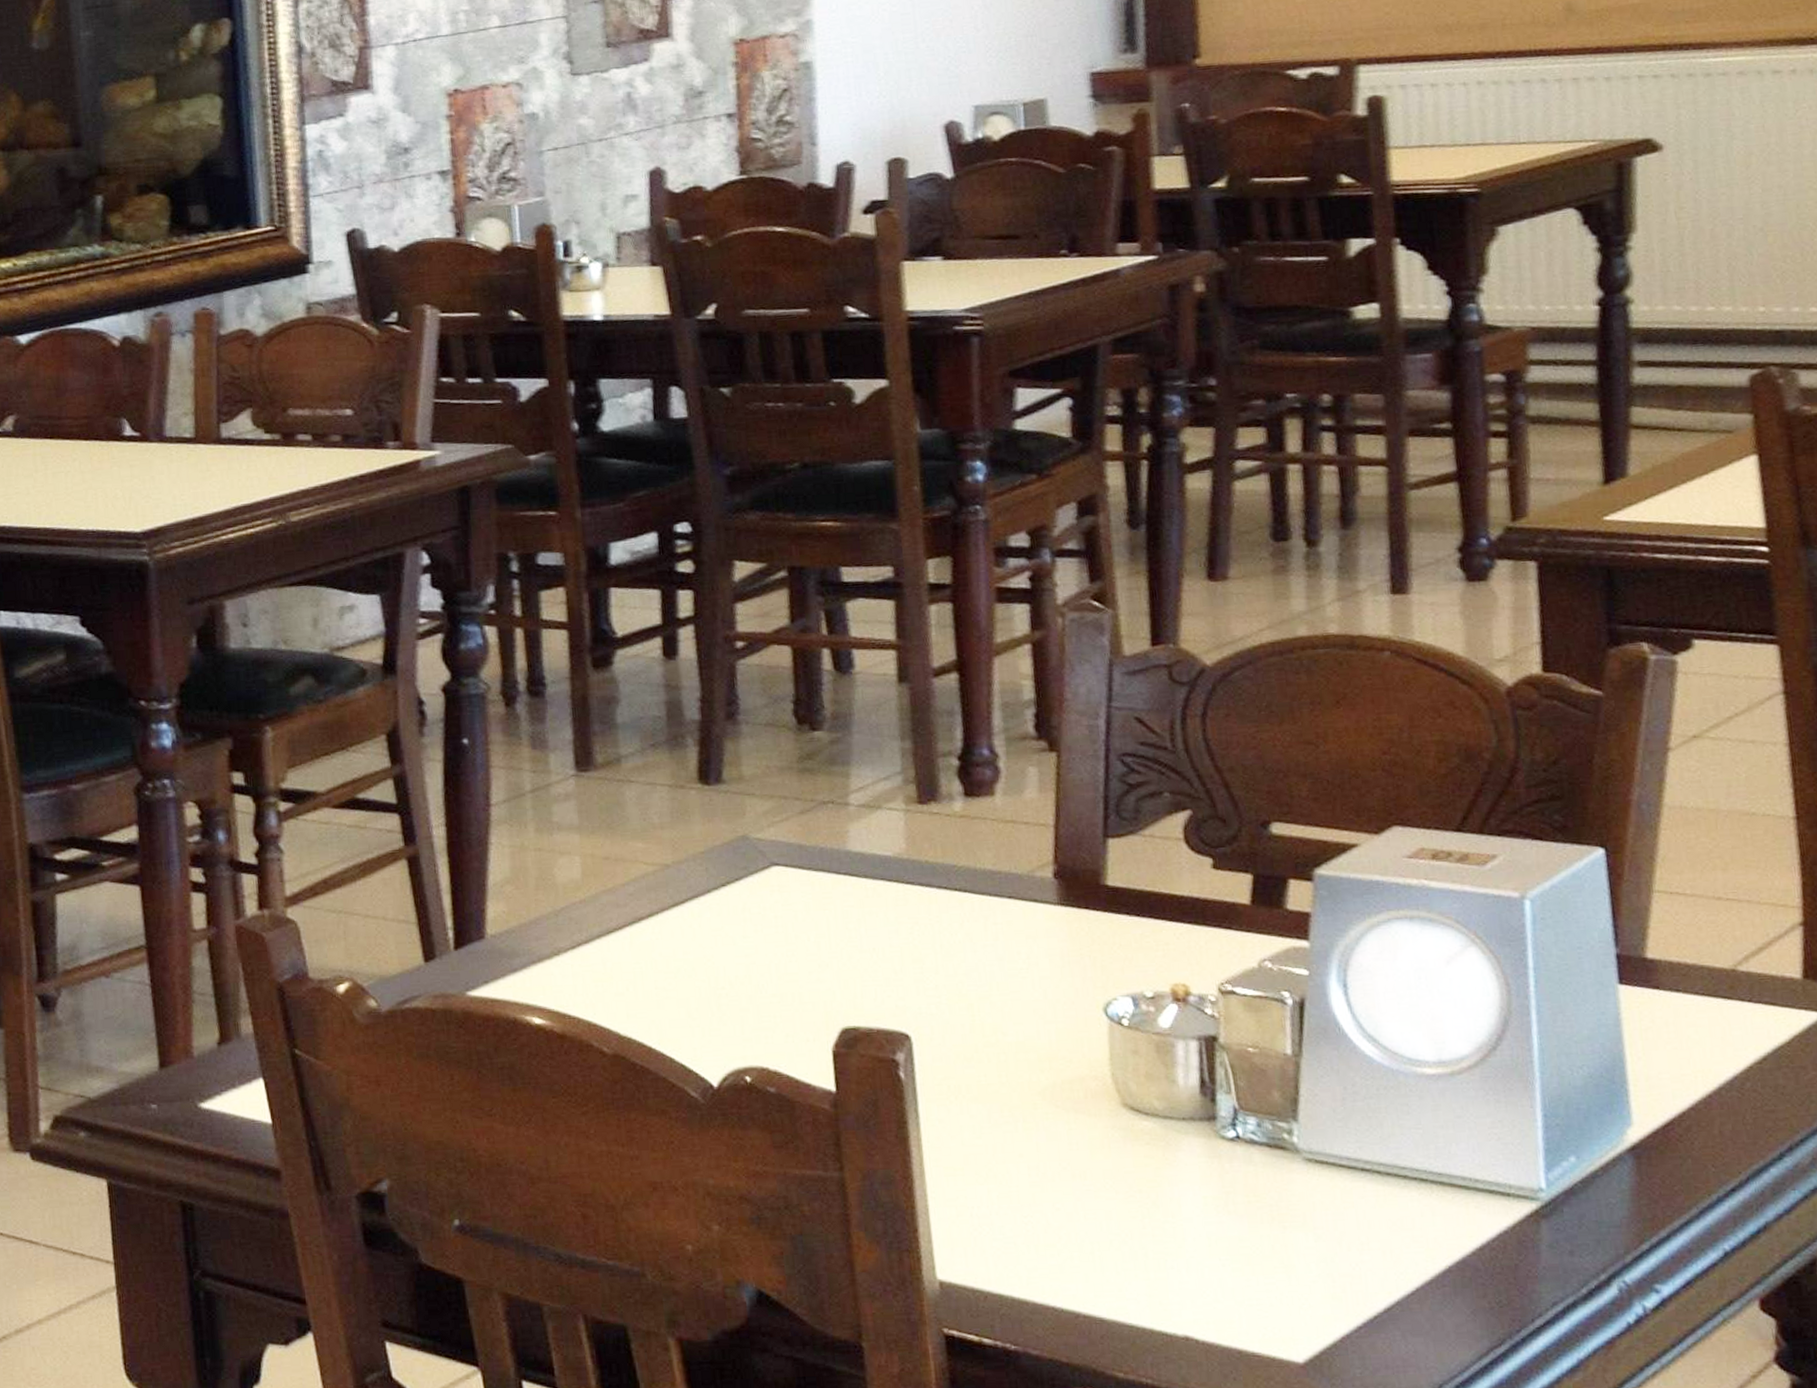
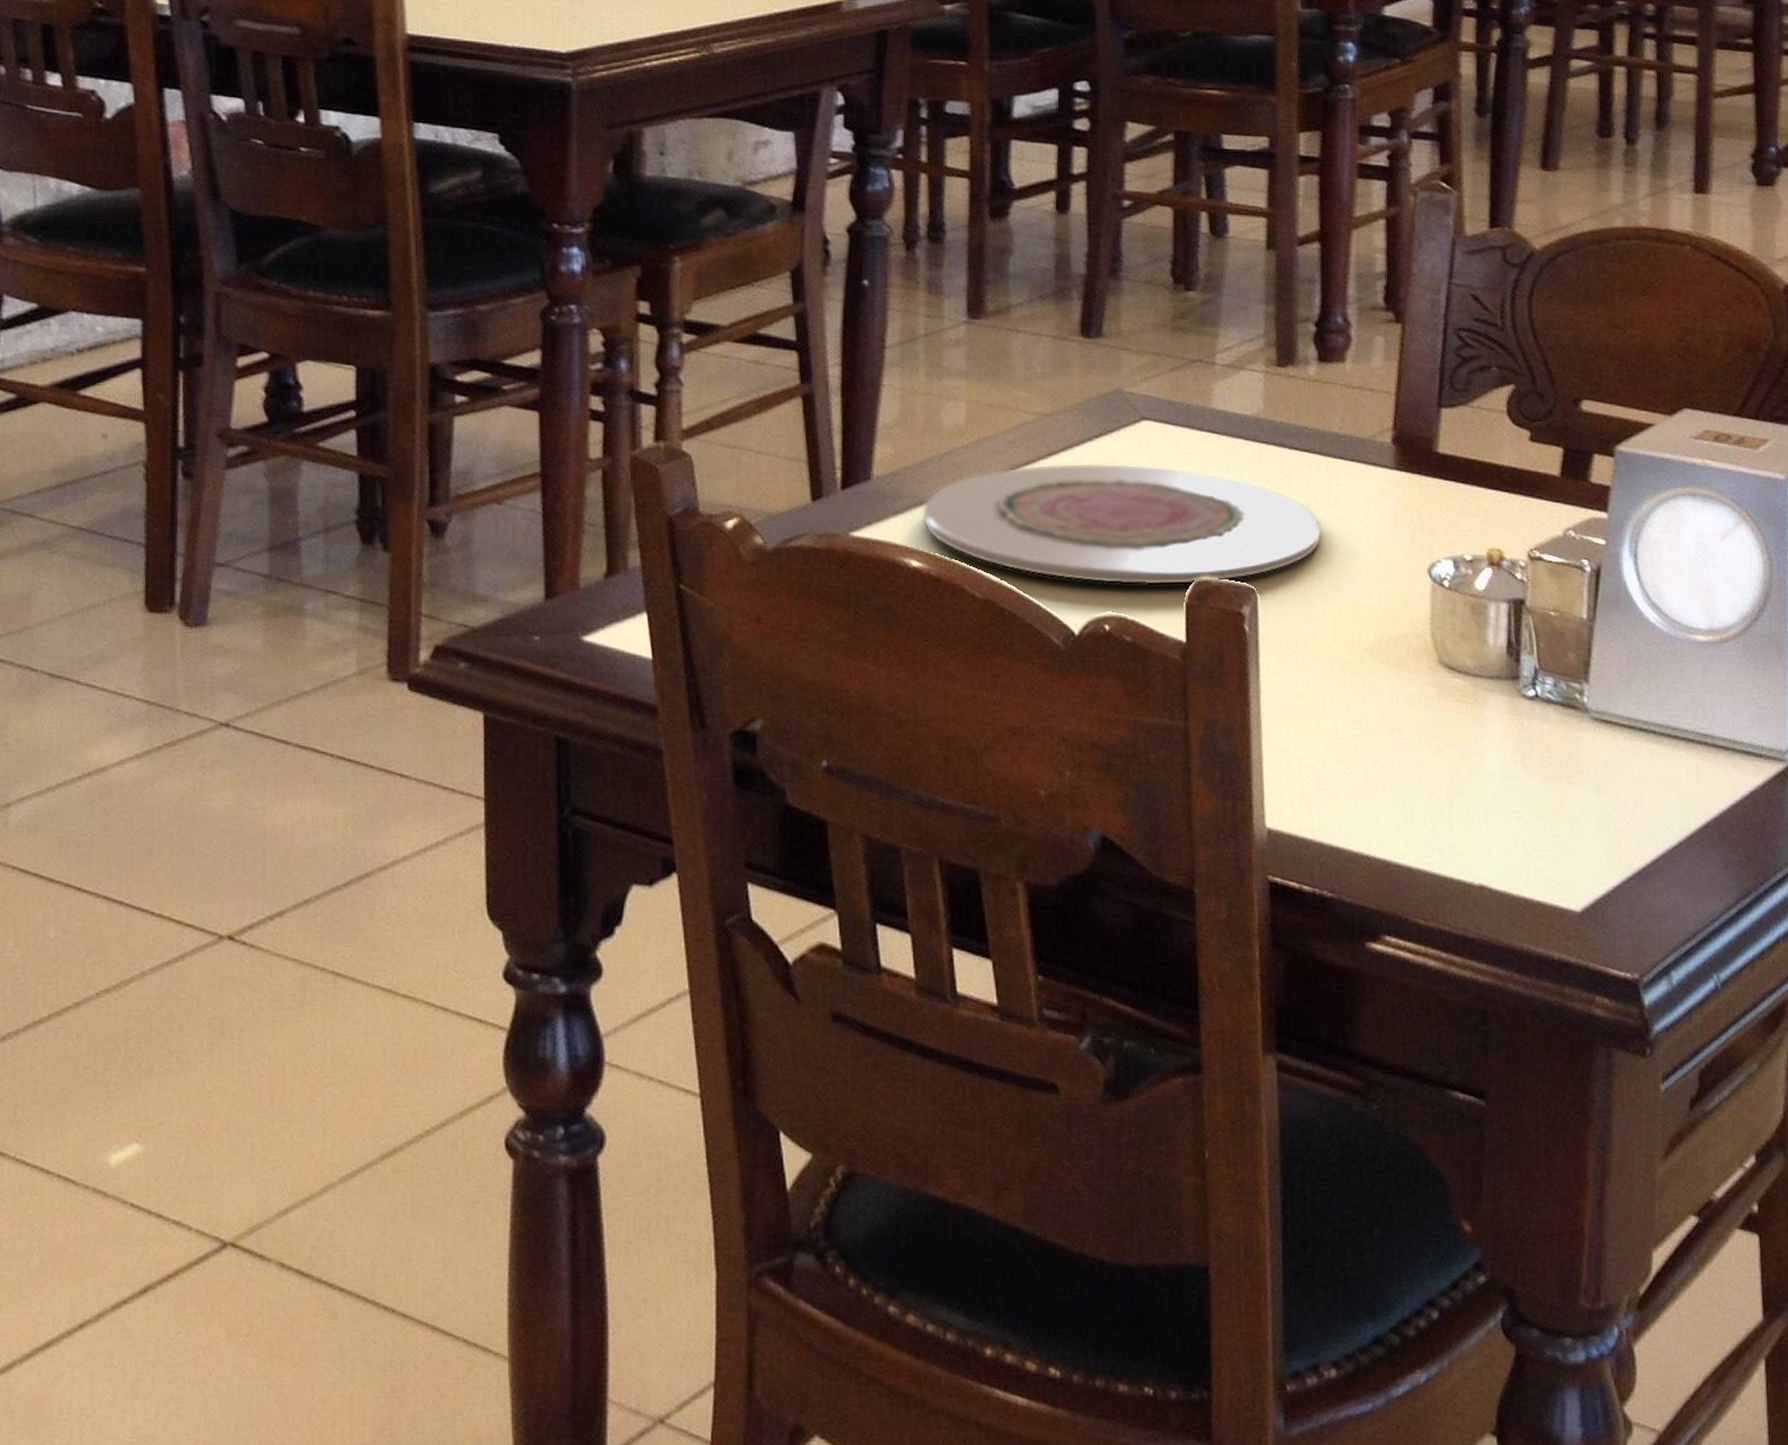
plate: none [540,911,982,1035] -> present [921,462,1323,586]

